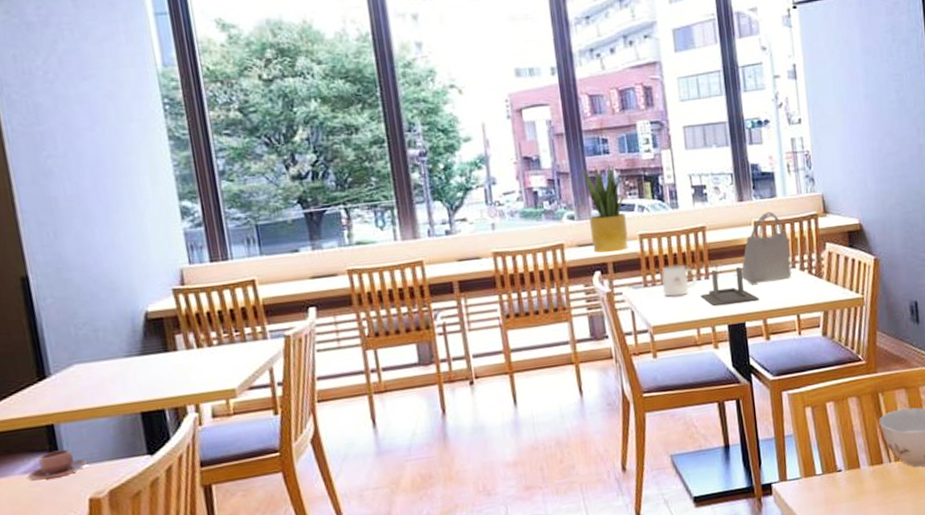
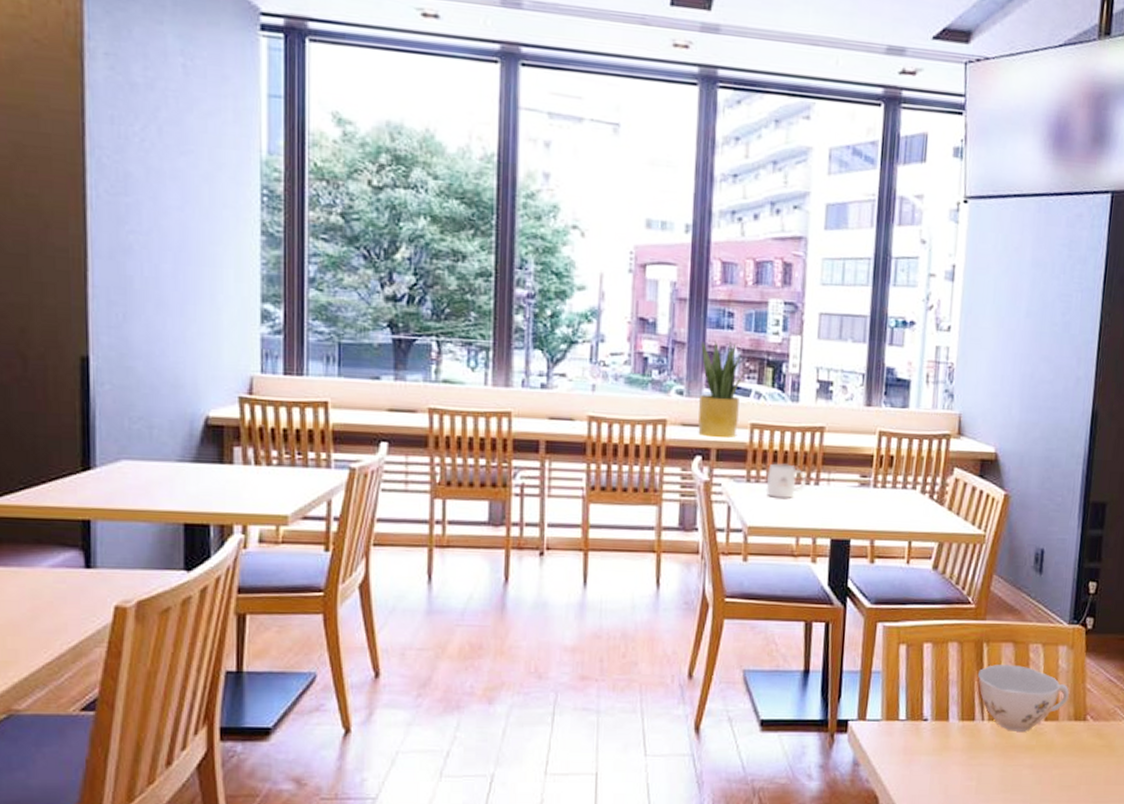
teacup: present [27,449,89,480] -> none [54,548,120,578]
napkin holder: present [700,266,759,306] -> none [806,476,870,518]
handbag: present [741,211,792,284] -> none [854,422,914,500]

